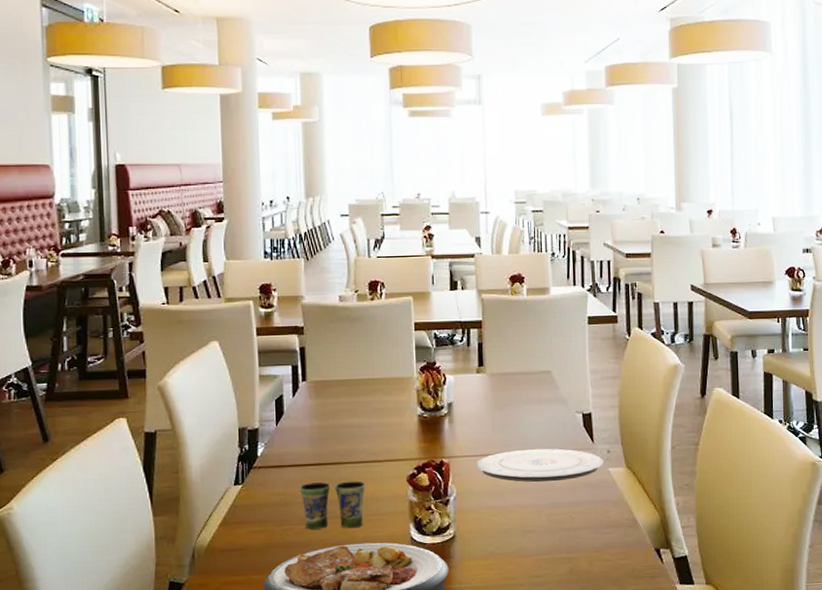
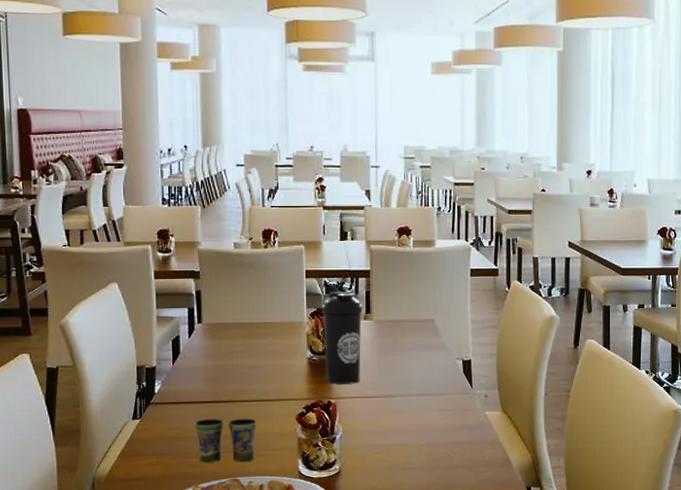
water bottle: none [432,344,475,443] -> present [321,292,363,384]
plate: present [476,448,603,483] -> none [362,392,481,424]

